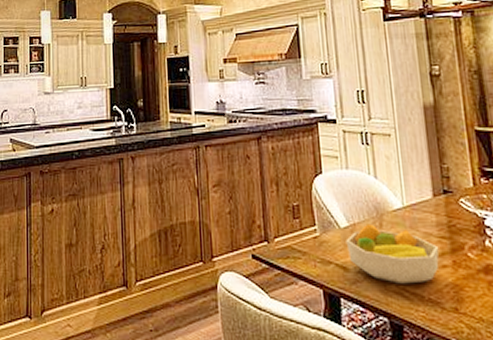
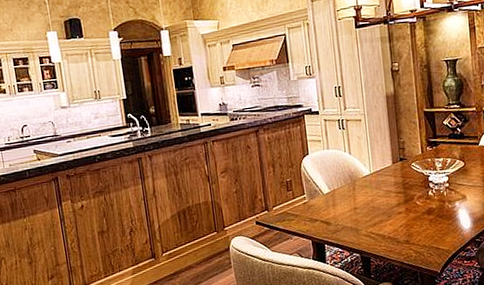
fruit bowl: present [346,224,439,284] -> none [328,188,396,229]

